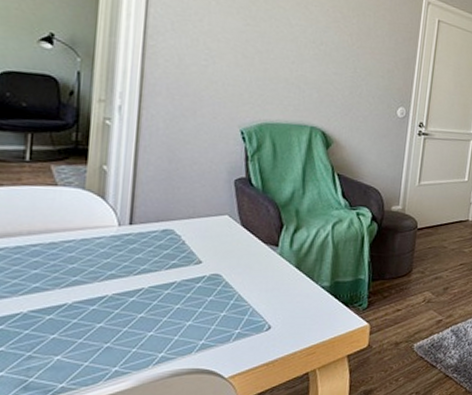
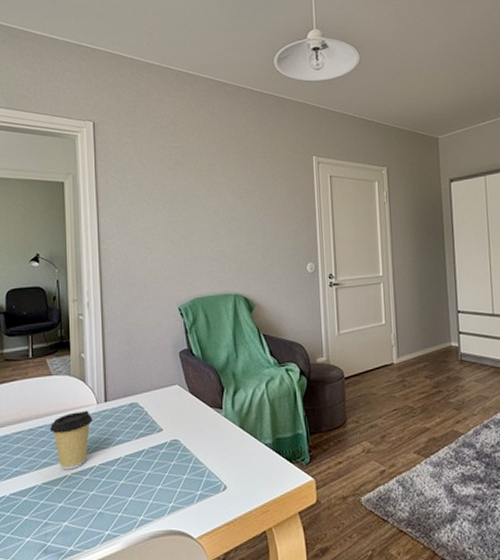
coffee cup: none [48,231,111,298] -> present [50,410,93,470]

